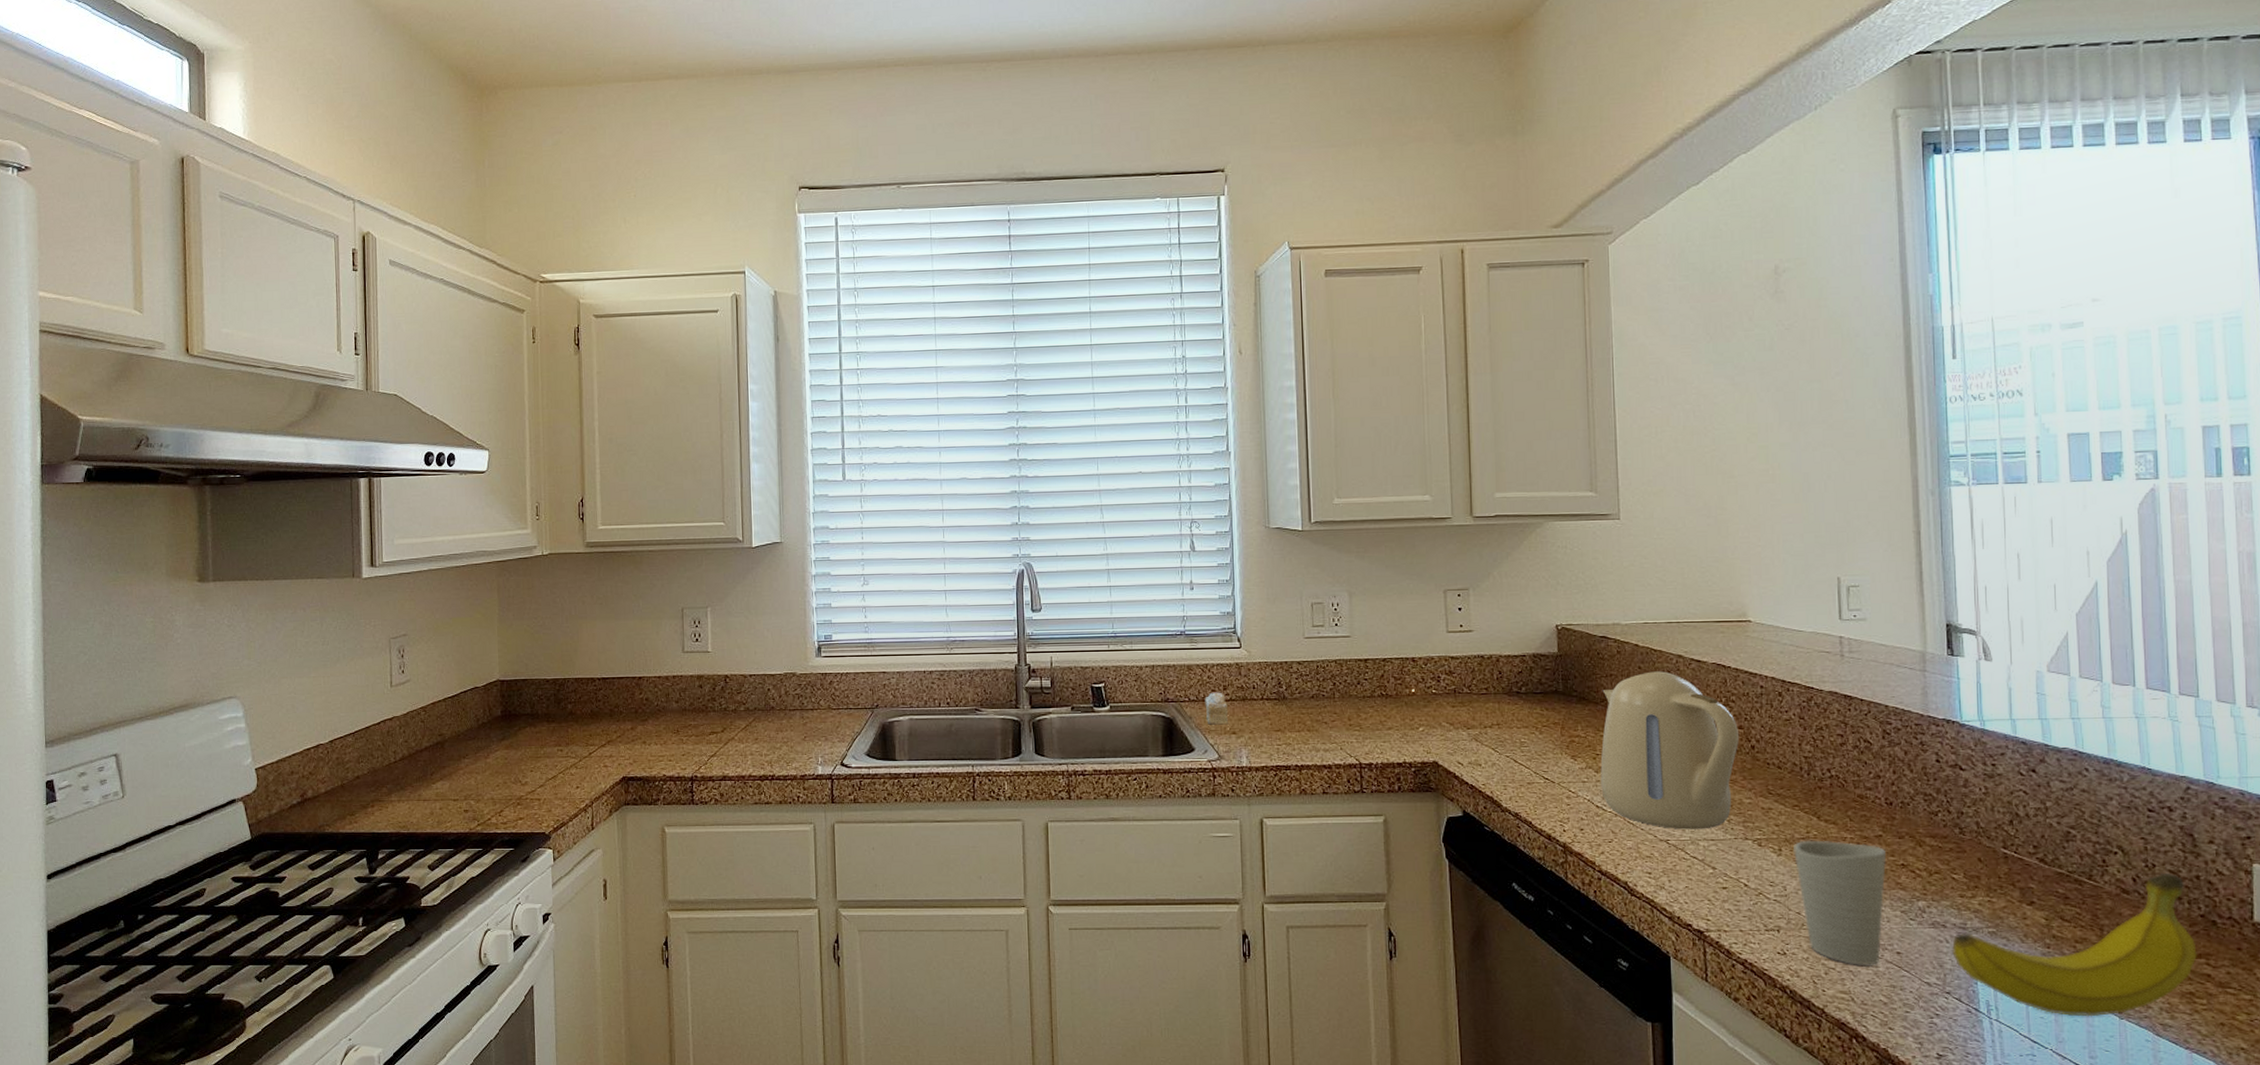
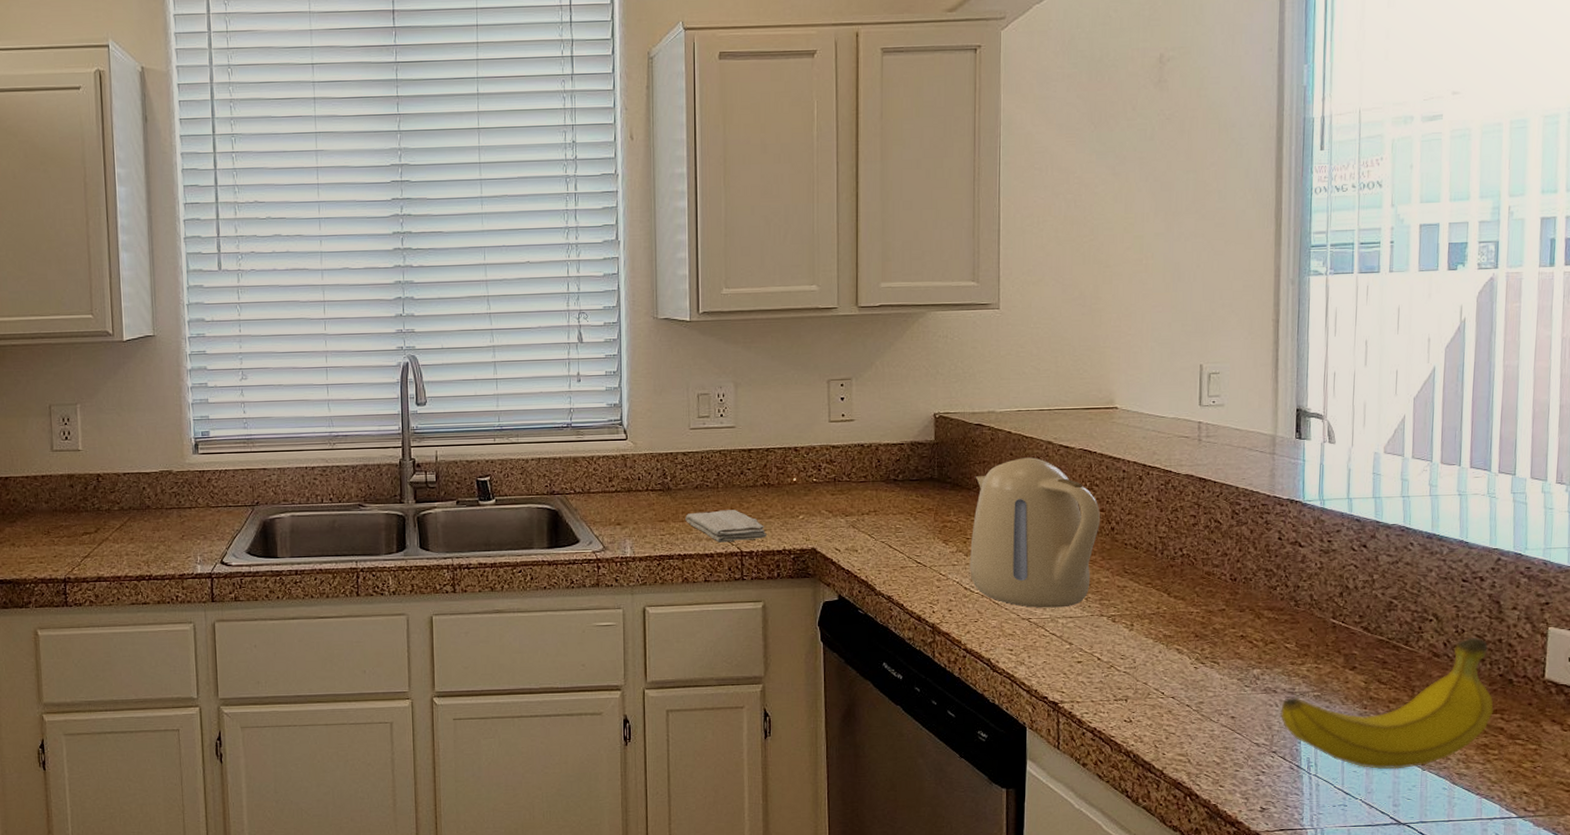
cake slice: present [1205,692,1228,725] -> none [590,484,613,517]
washcloth: none [1302,720,1386,754] -> present [685,510,767,543]
cup: present [1794,840,1886,967] -> none [1144,615,1227,731]

